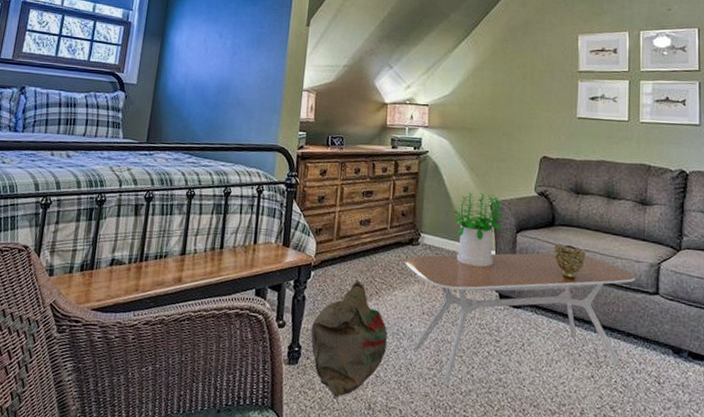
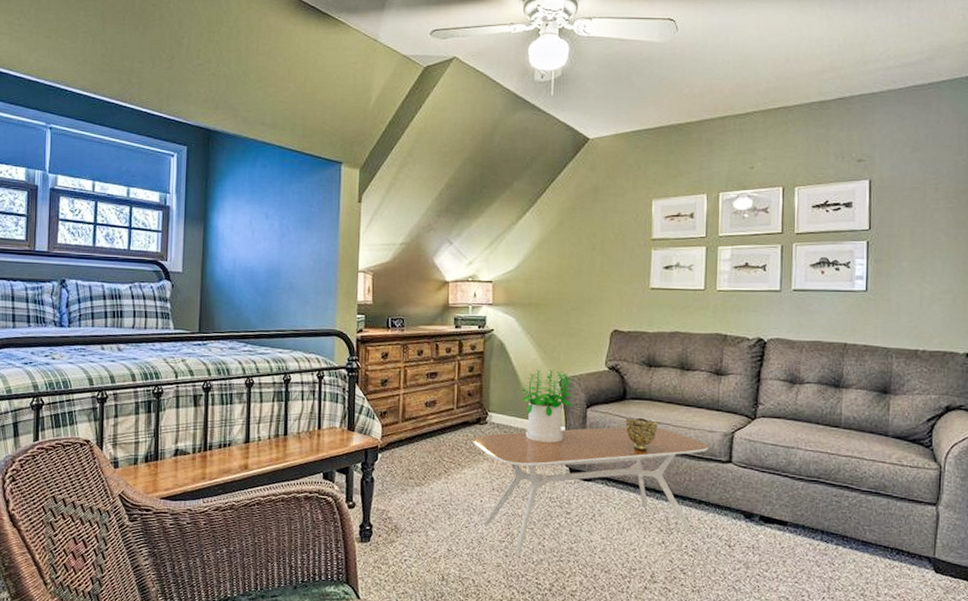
bag: present [310,278,387,398] -> none [381,459,458,571]

